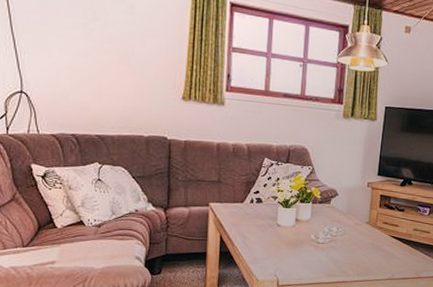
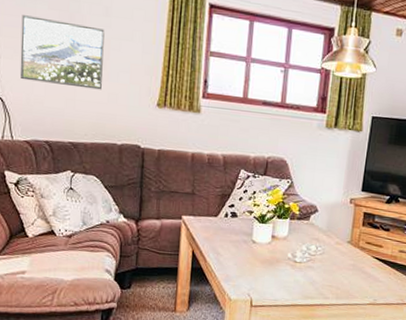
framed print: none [44,12,129,85] -> present [20,15,105,90]

